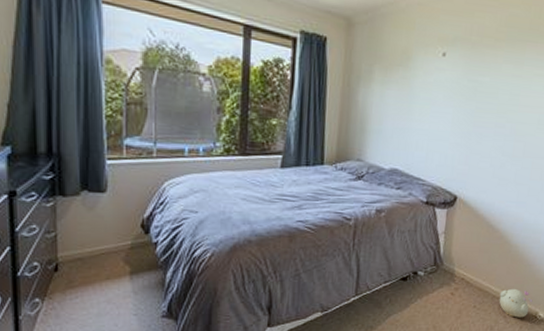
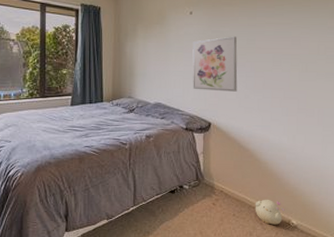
wall art: none [438,88,498,159] -> present [192,36,238,92]

